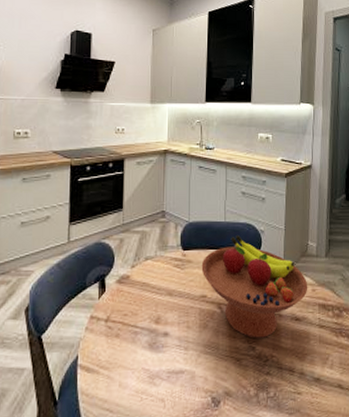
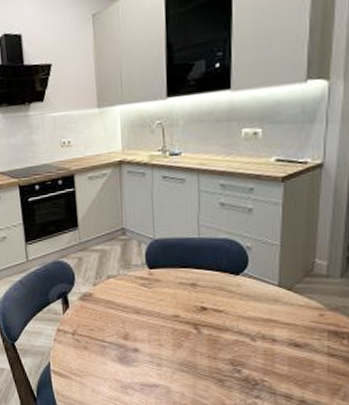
fruit bowl: present [201,235,308,338] -> none [172,253,314,362]

